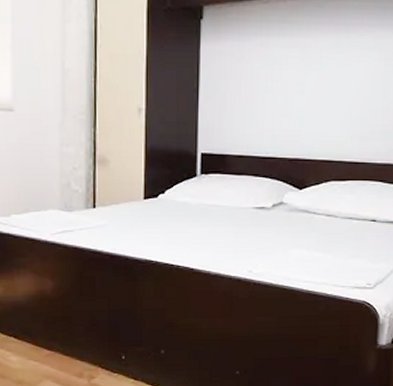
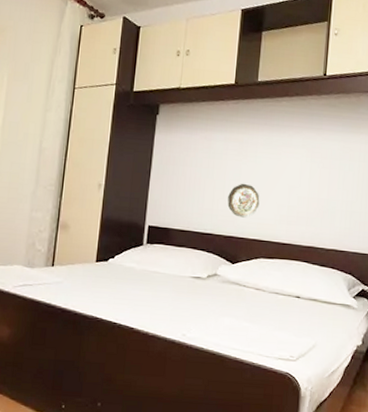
decorative plate: none [291,96,328,136] -> present [227,183,260,218]

